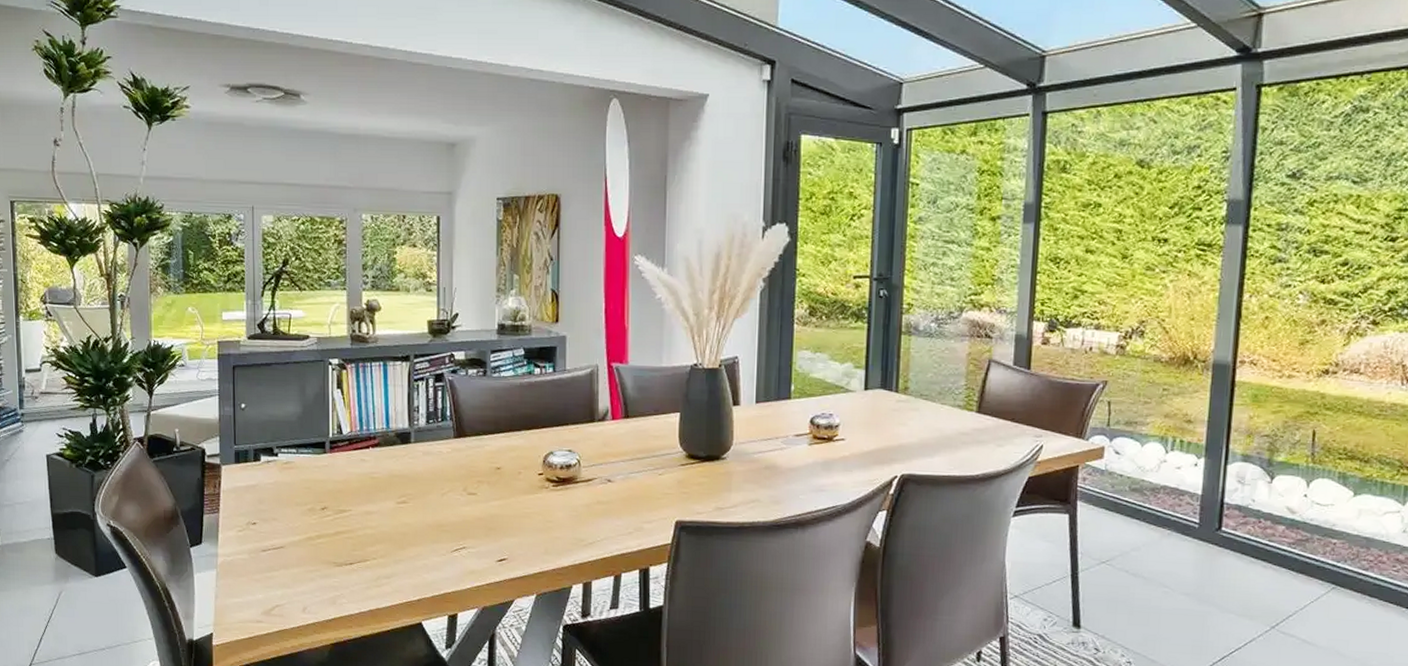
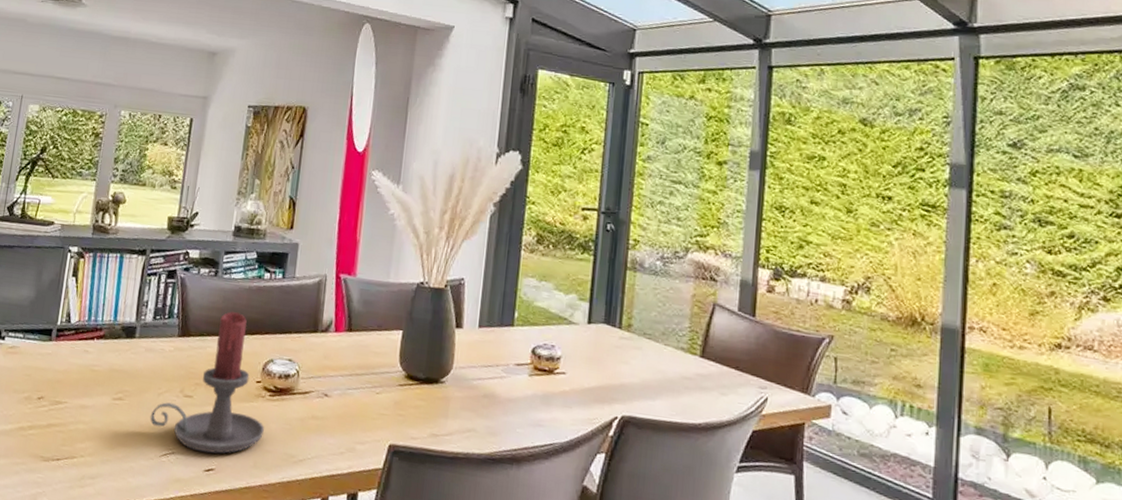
candle holder: none [436,409,551,545] -> present [150,311,264,454]

